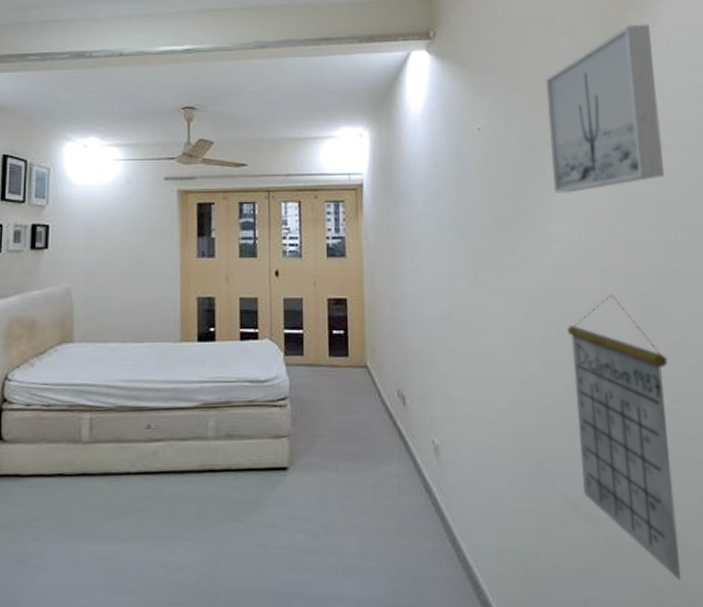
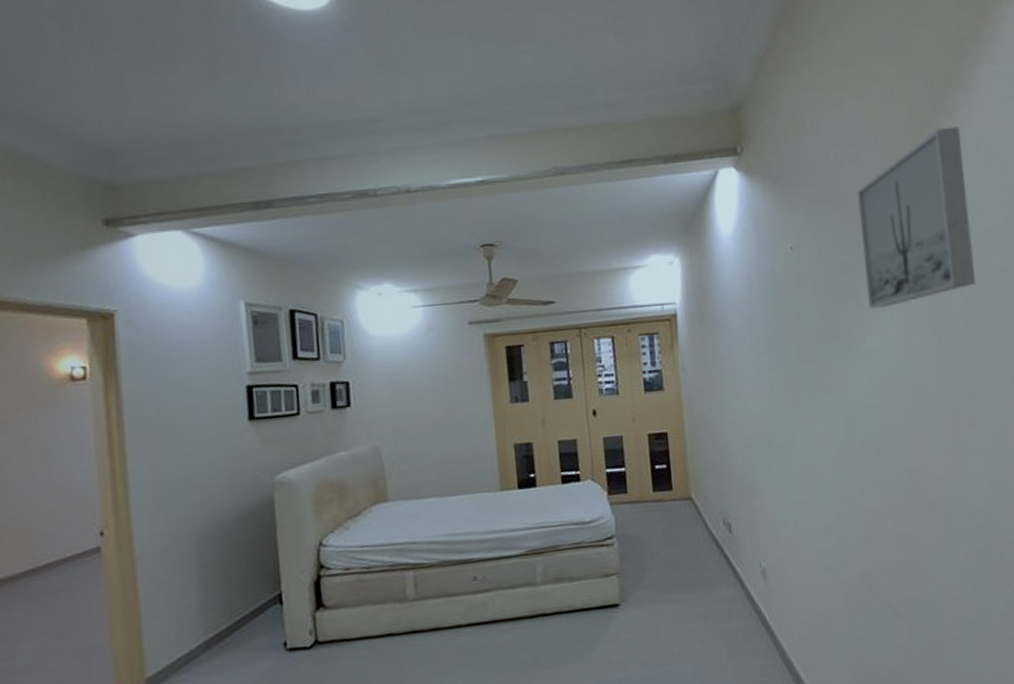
calendar: present [567,294,681,580] -> none [885,406,995,669]

